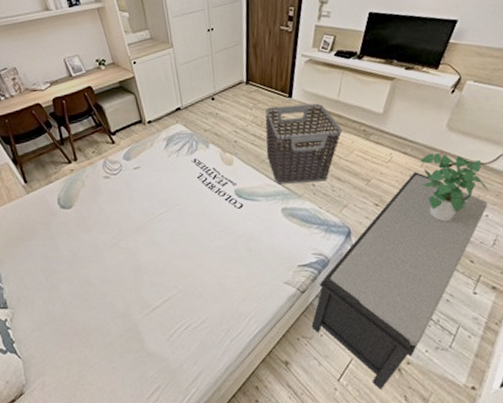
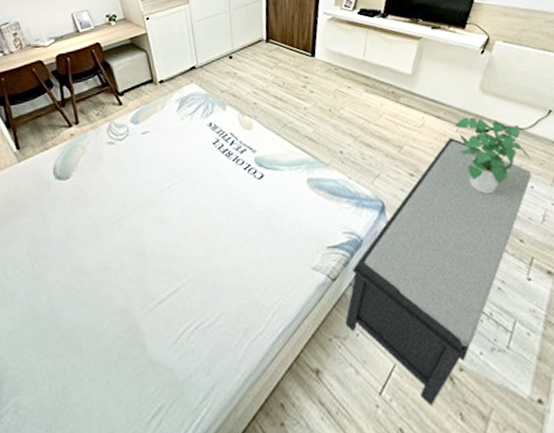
clothes hamper: present [265,103,343,185] -> none [286,63,371,152]

